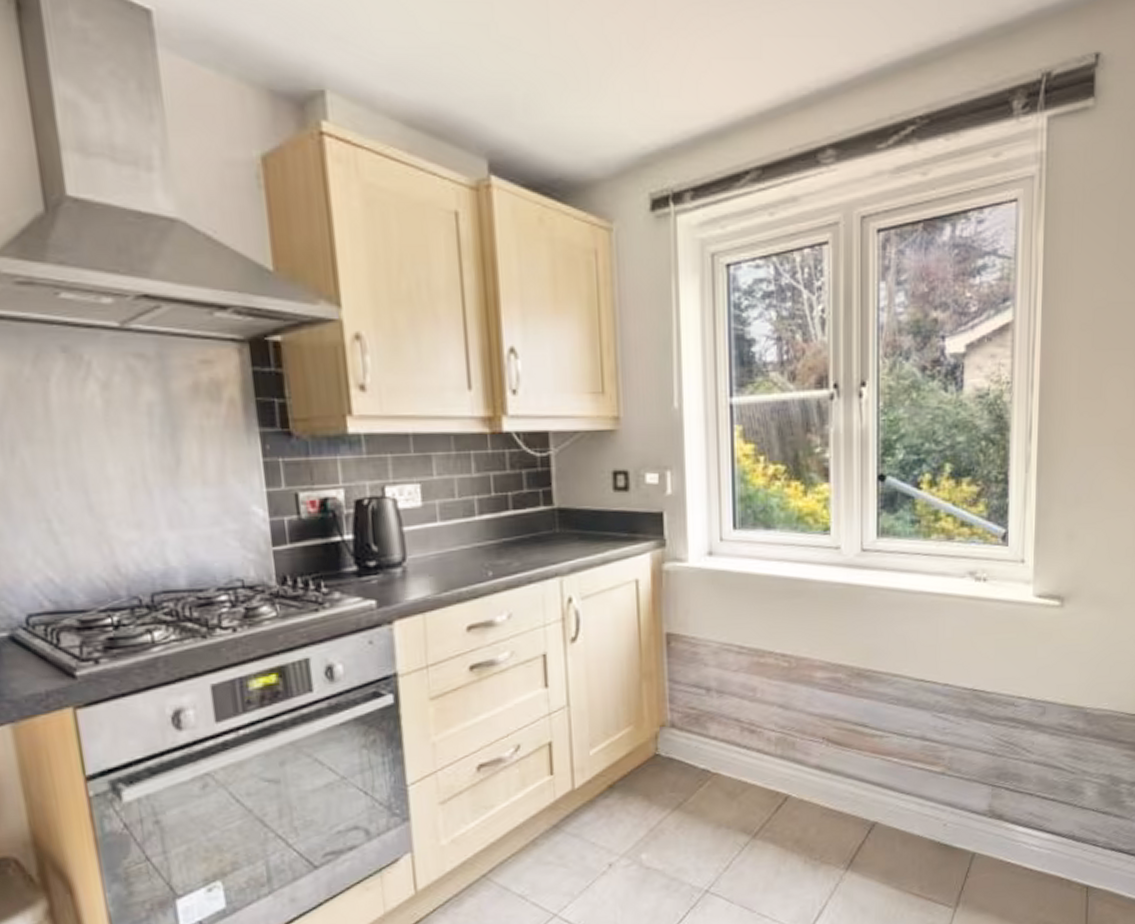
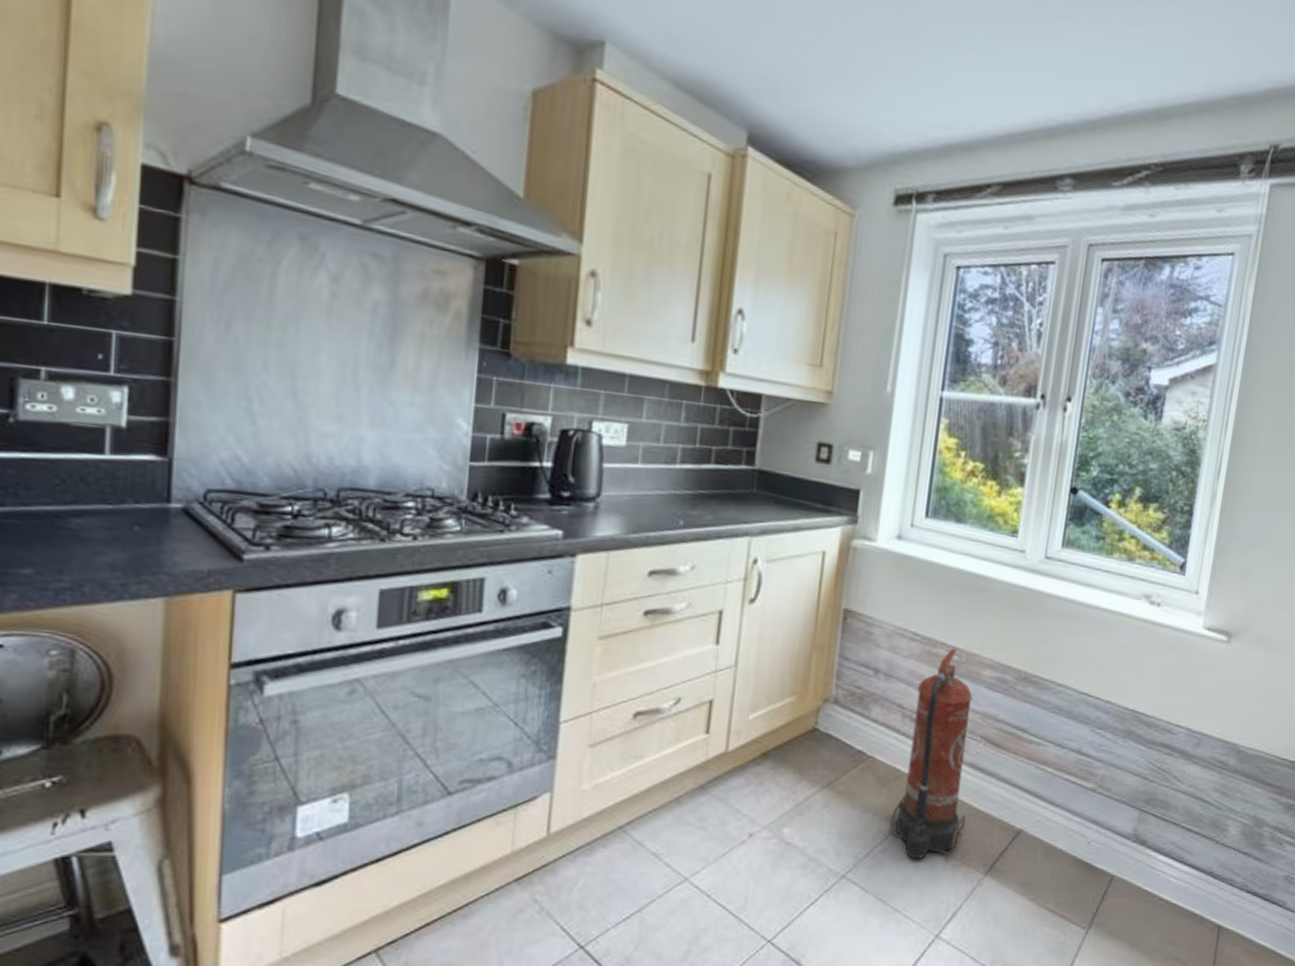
fire extinguisher: none [744,655,819,865] -> present [889,648,973,860]

